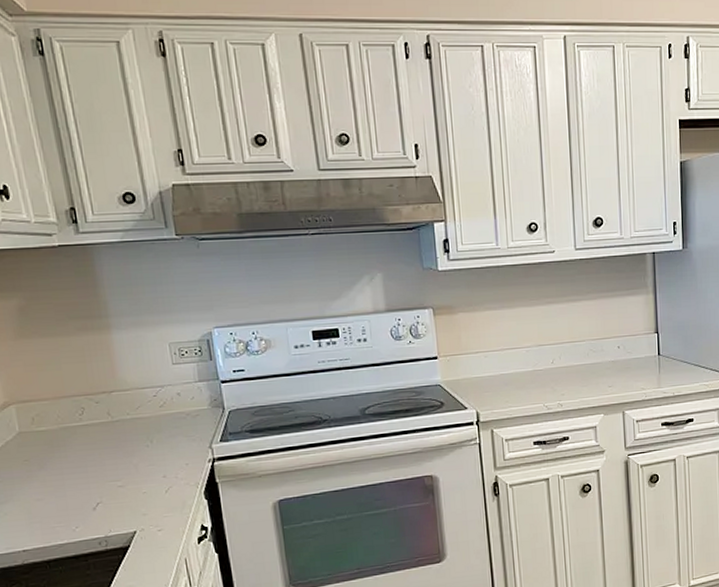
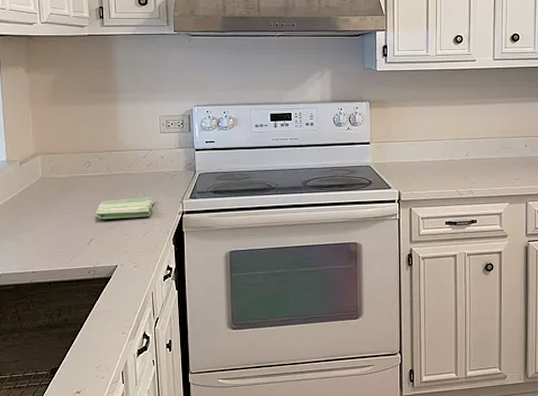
dish towel: none [97,443,175,477] -> present [94,196,154,219]

